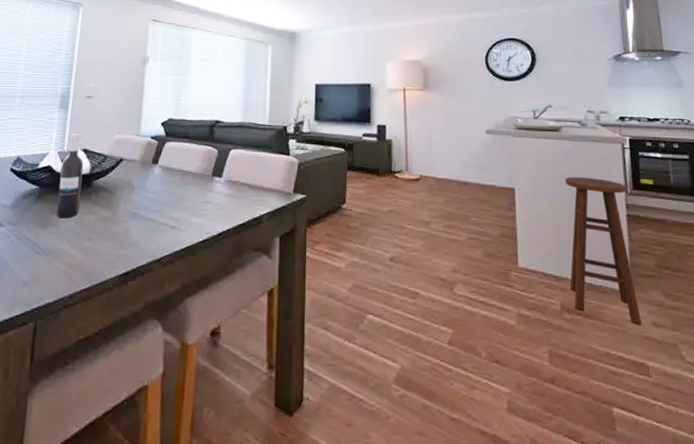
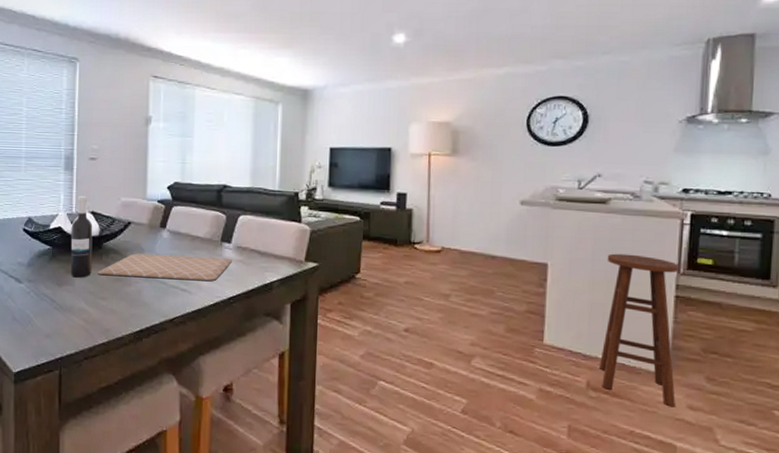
placemat: none [85,190,222,216] -> present [98,253,232,281]

